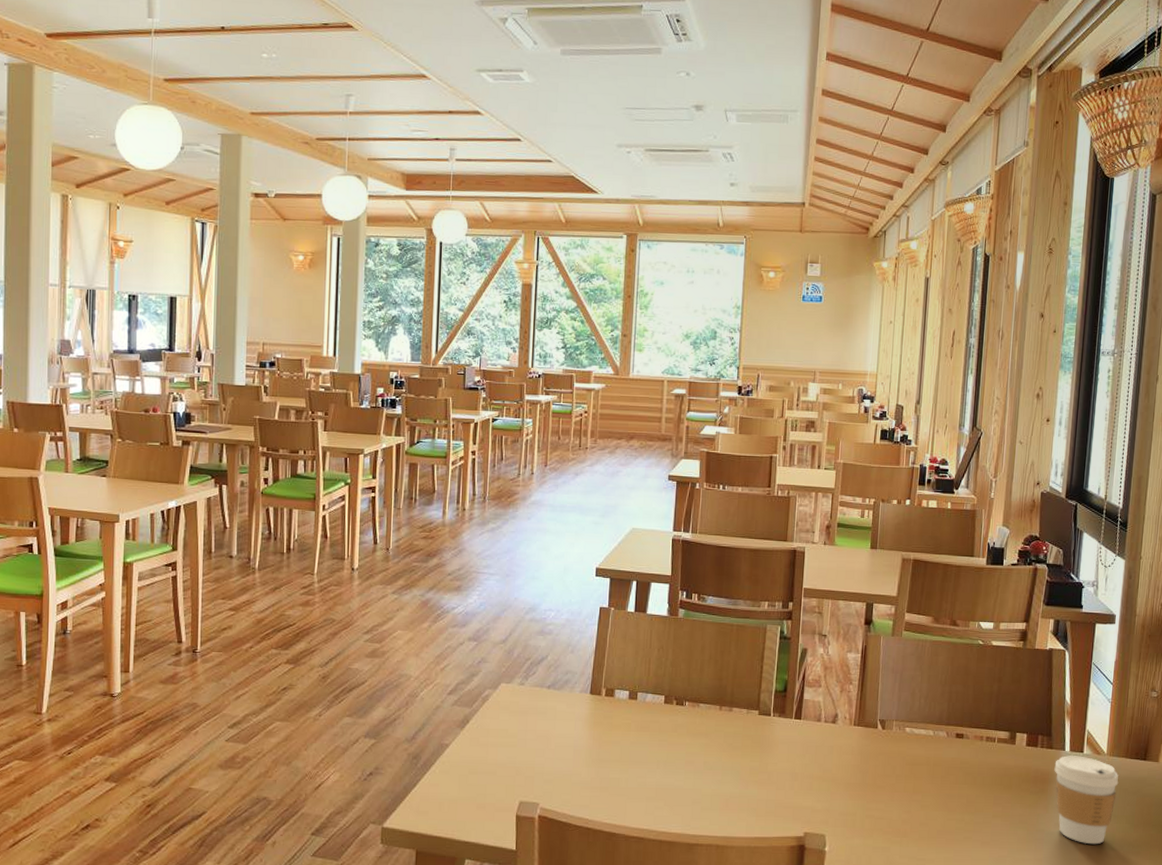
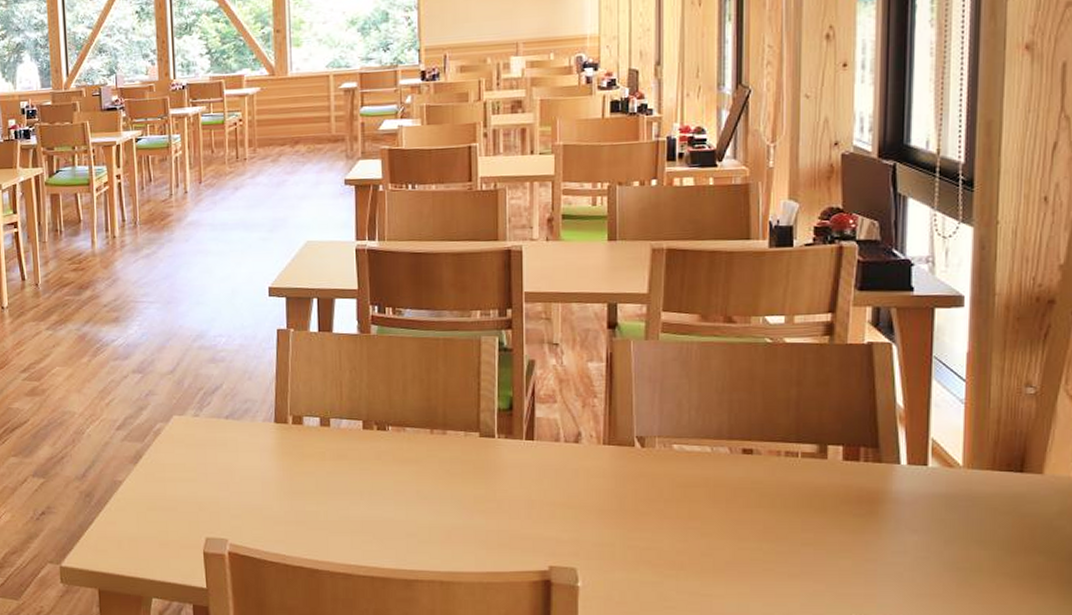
coffee cup: present [1054,755,1119,845] -> none [886,470,984,576]

